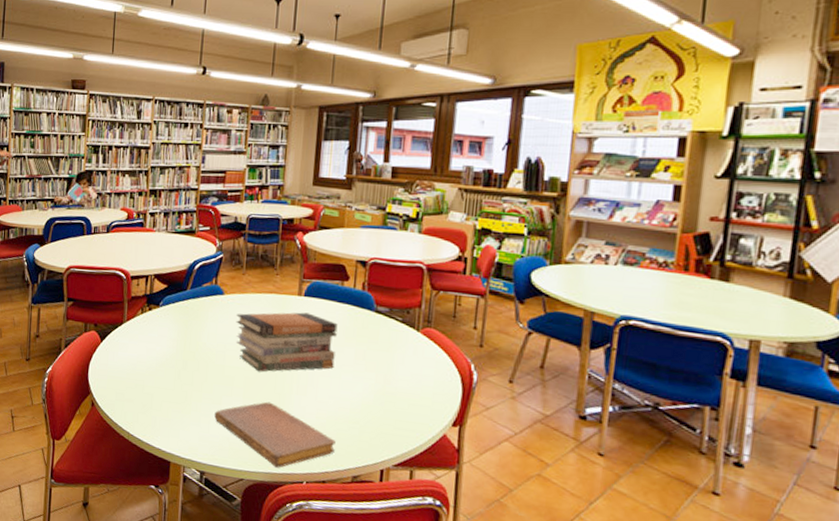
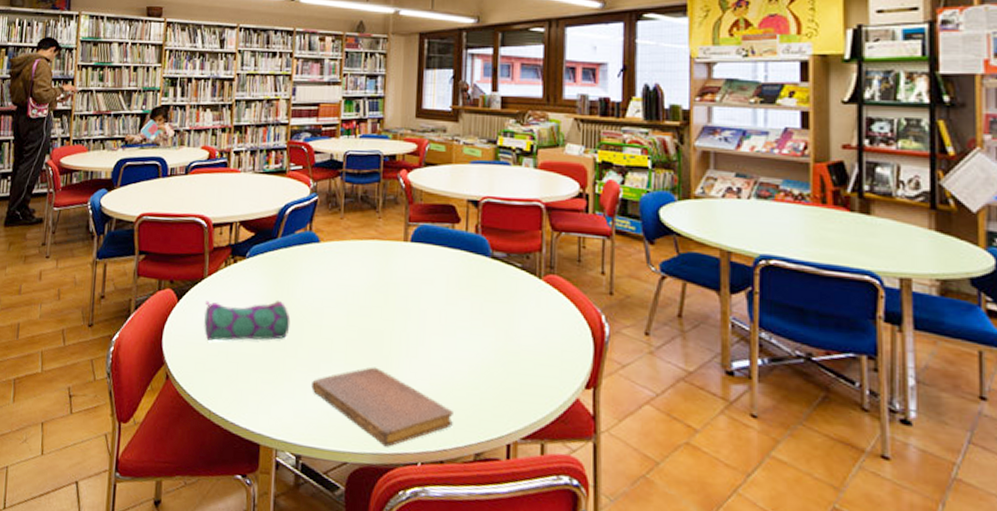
pencil case: none [123,342,198,377] -> present [204,299,291,341]
book stack: present [236,312,338,372] -> none [334,260,450,332]

